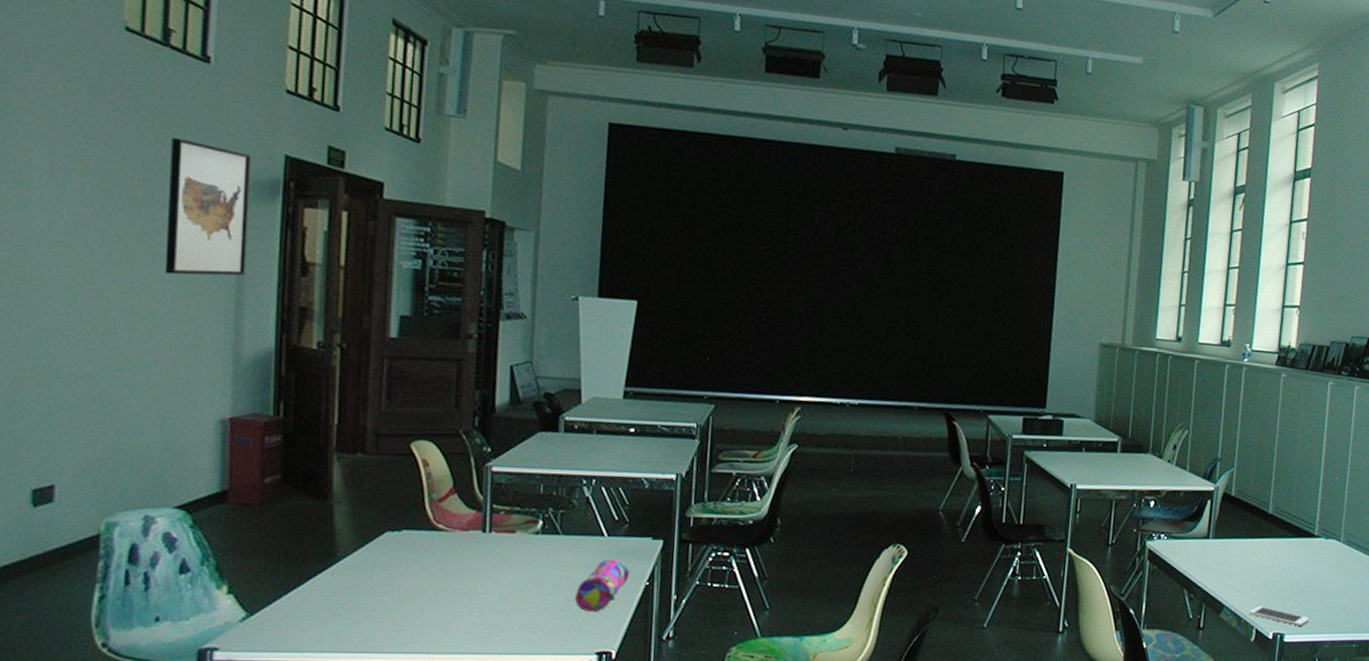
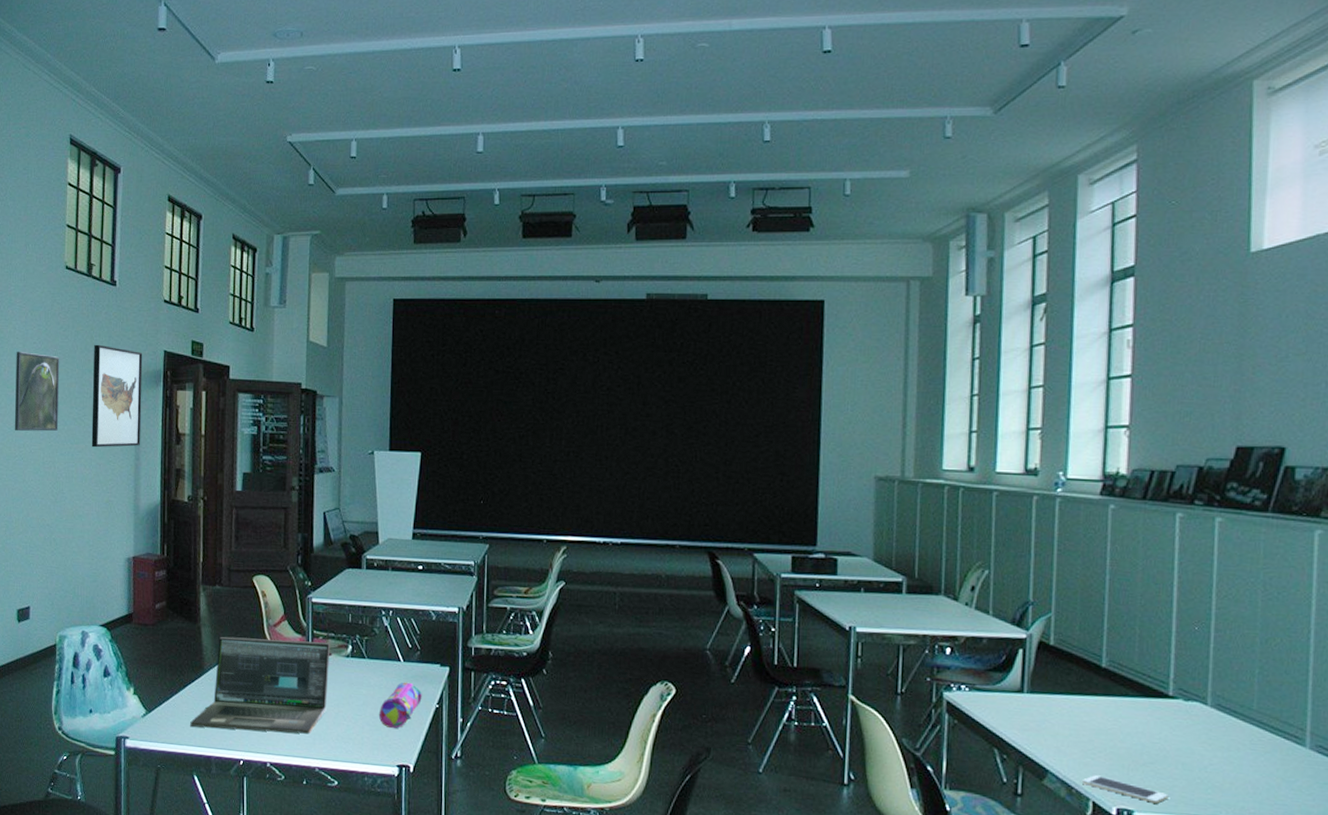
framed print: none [30,136,113,249] -> present [14,352,60,432]
laptop: none [314,515,515,629] -> present [190,636,331,734]

